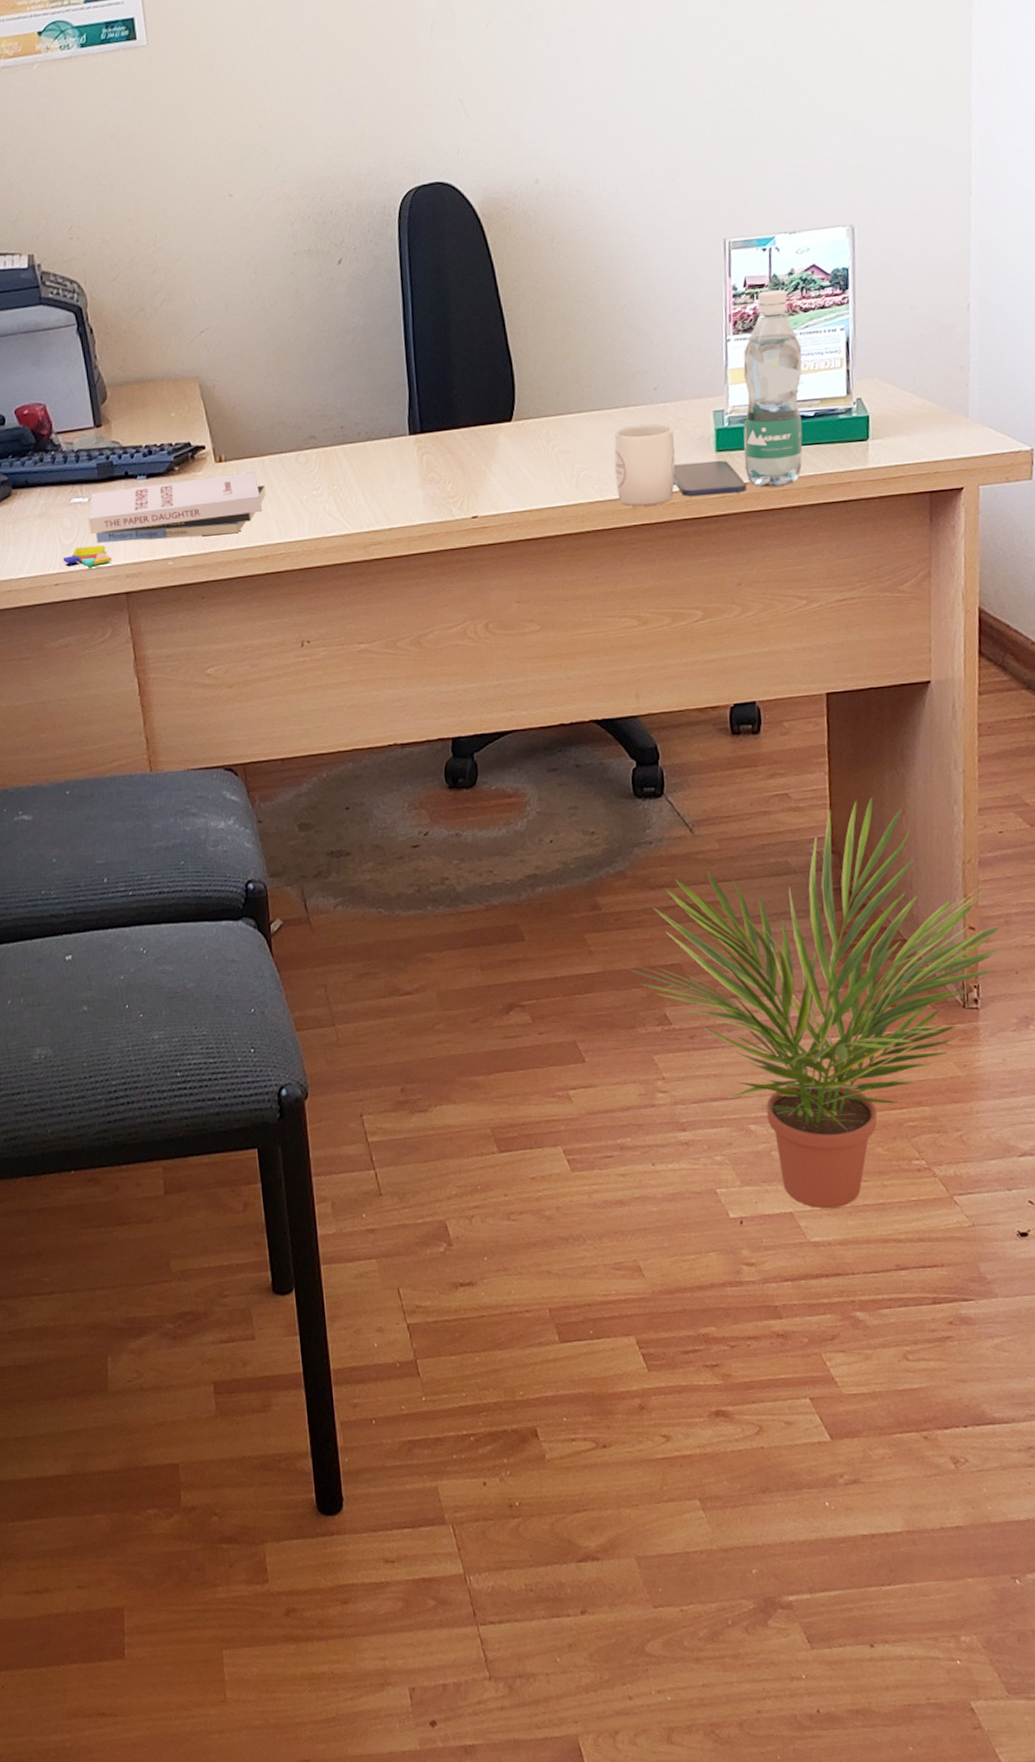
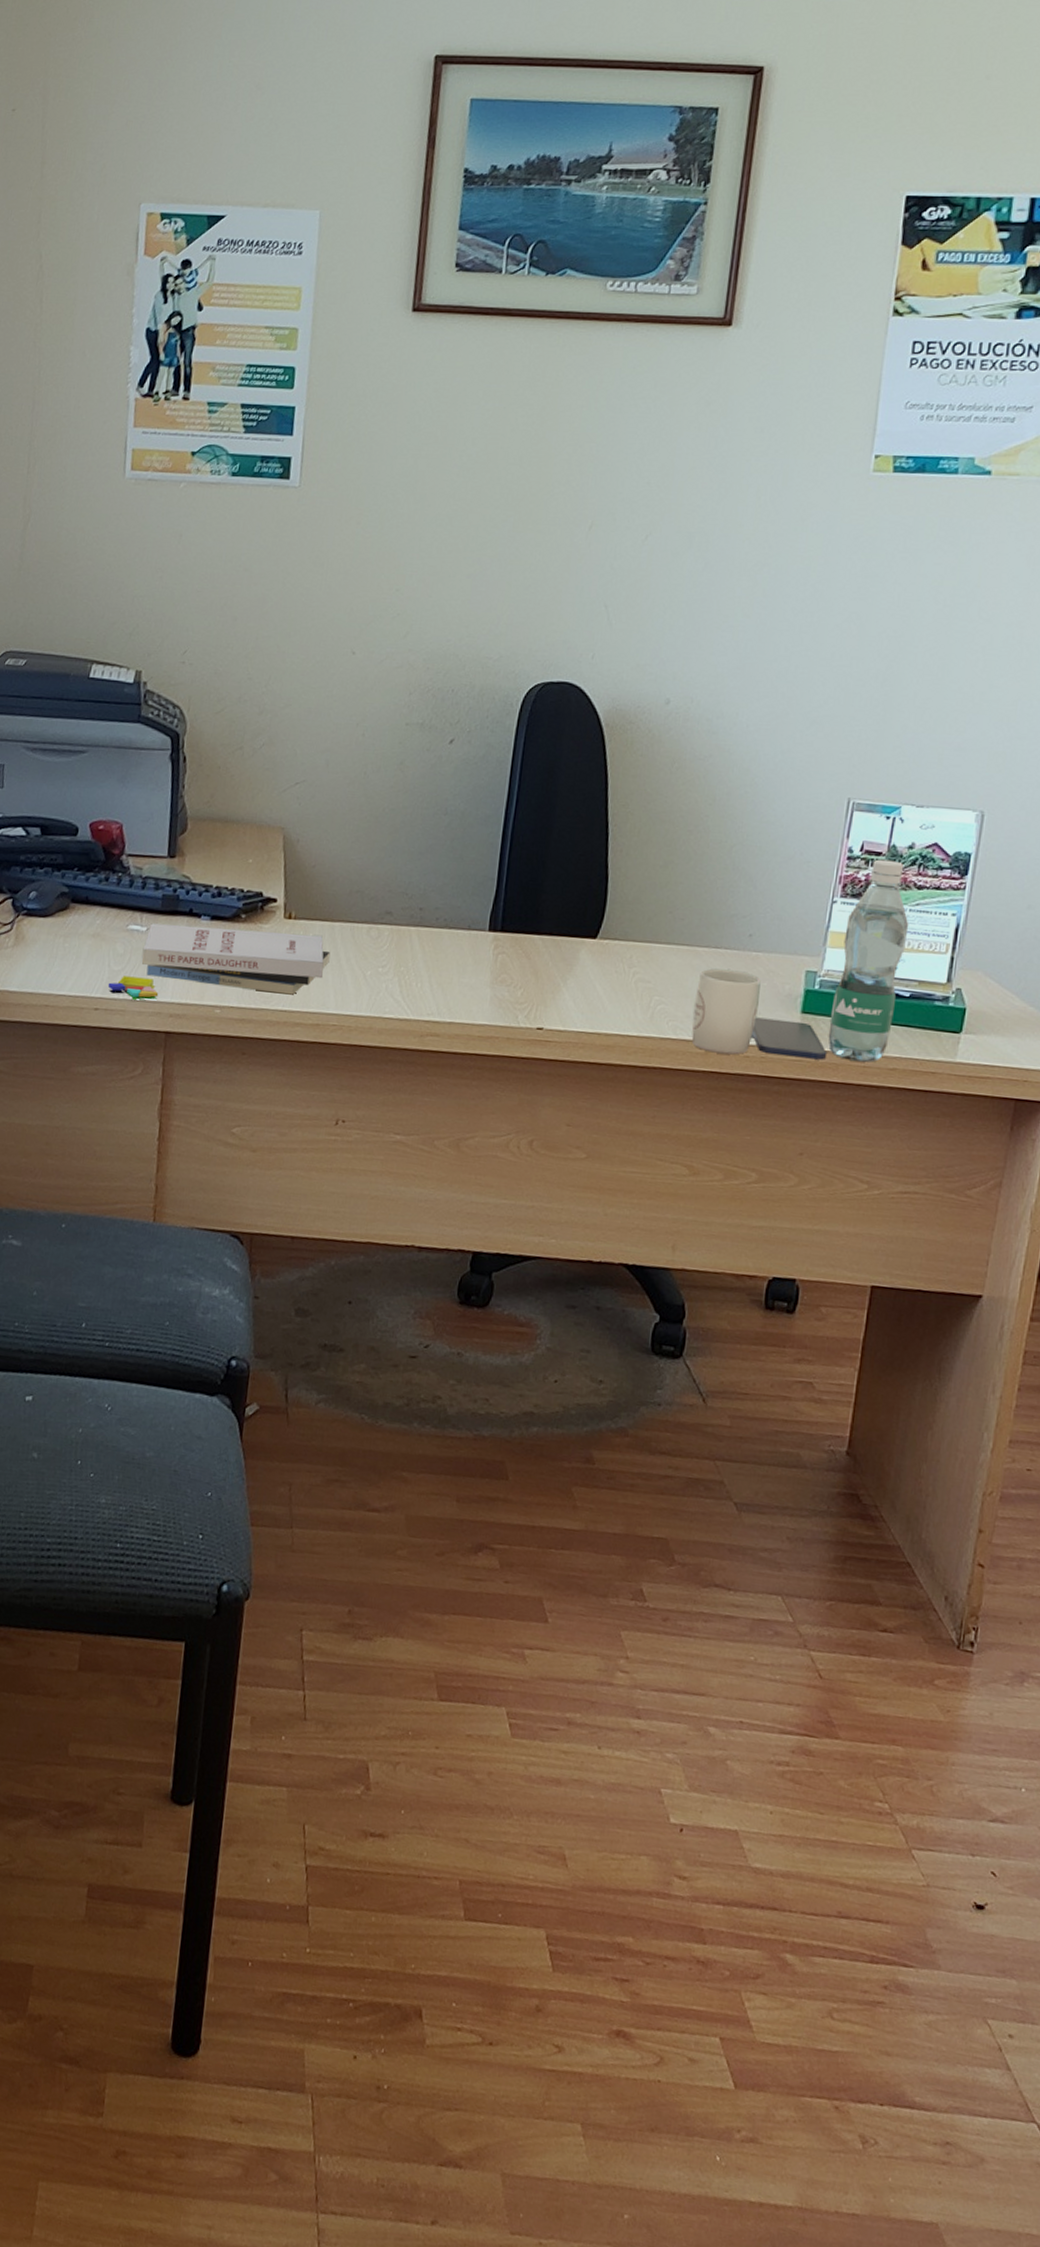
potted plant: present [627,798,1004,1209] -> none [610,1405,1013,1836]

